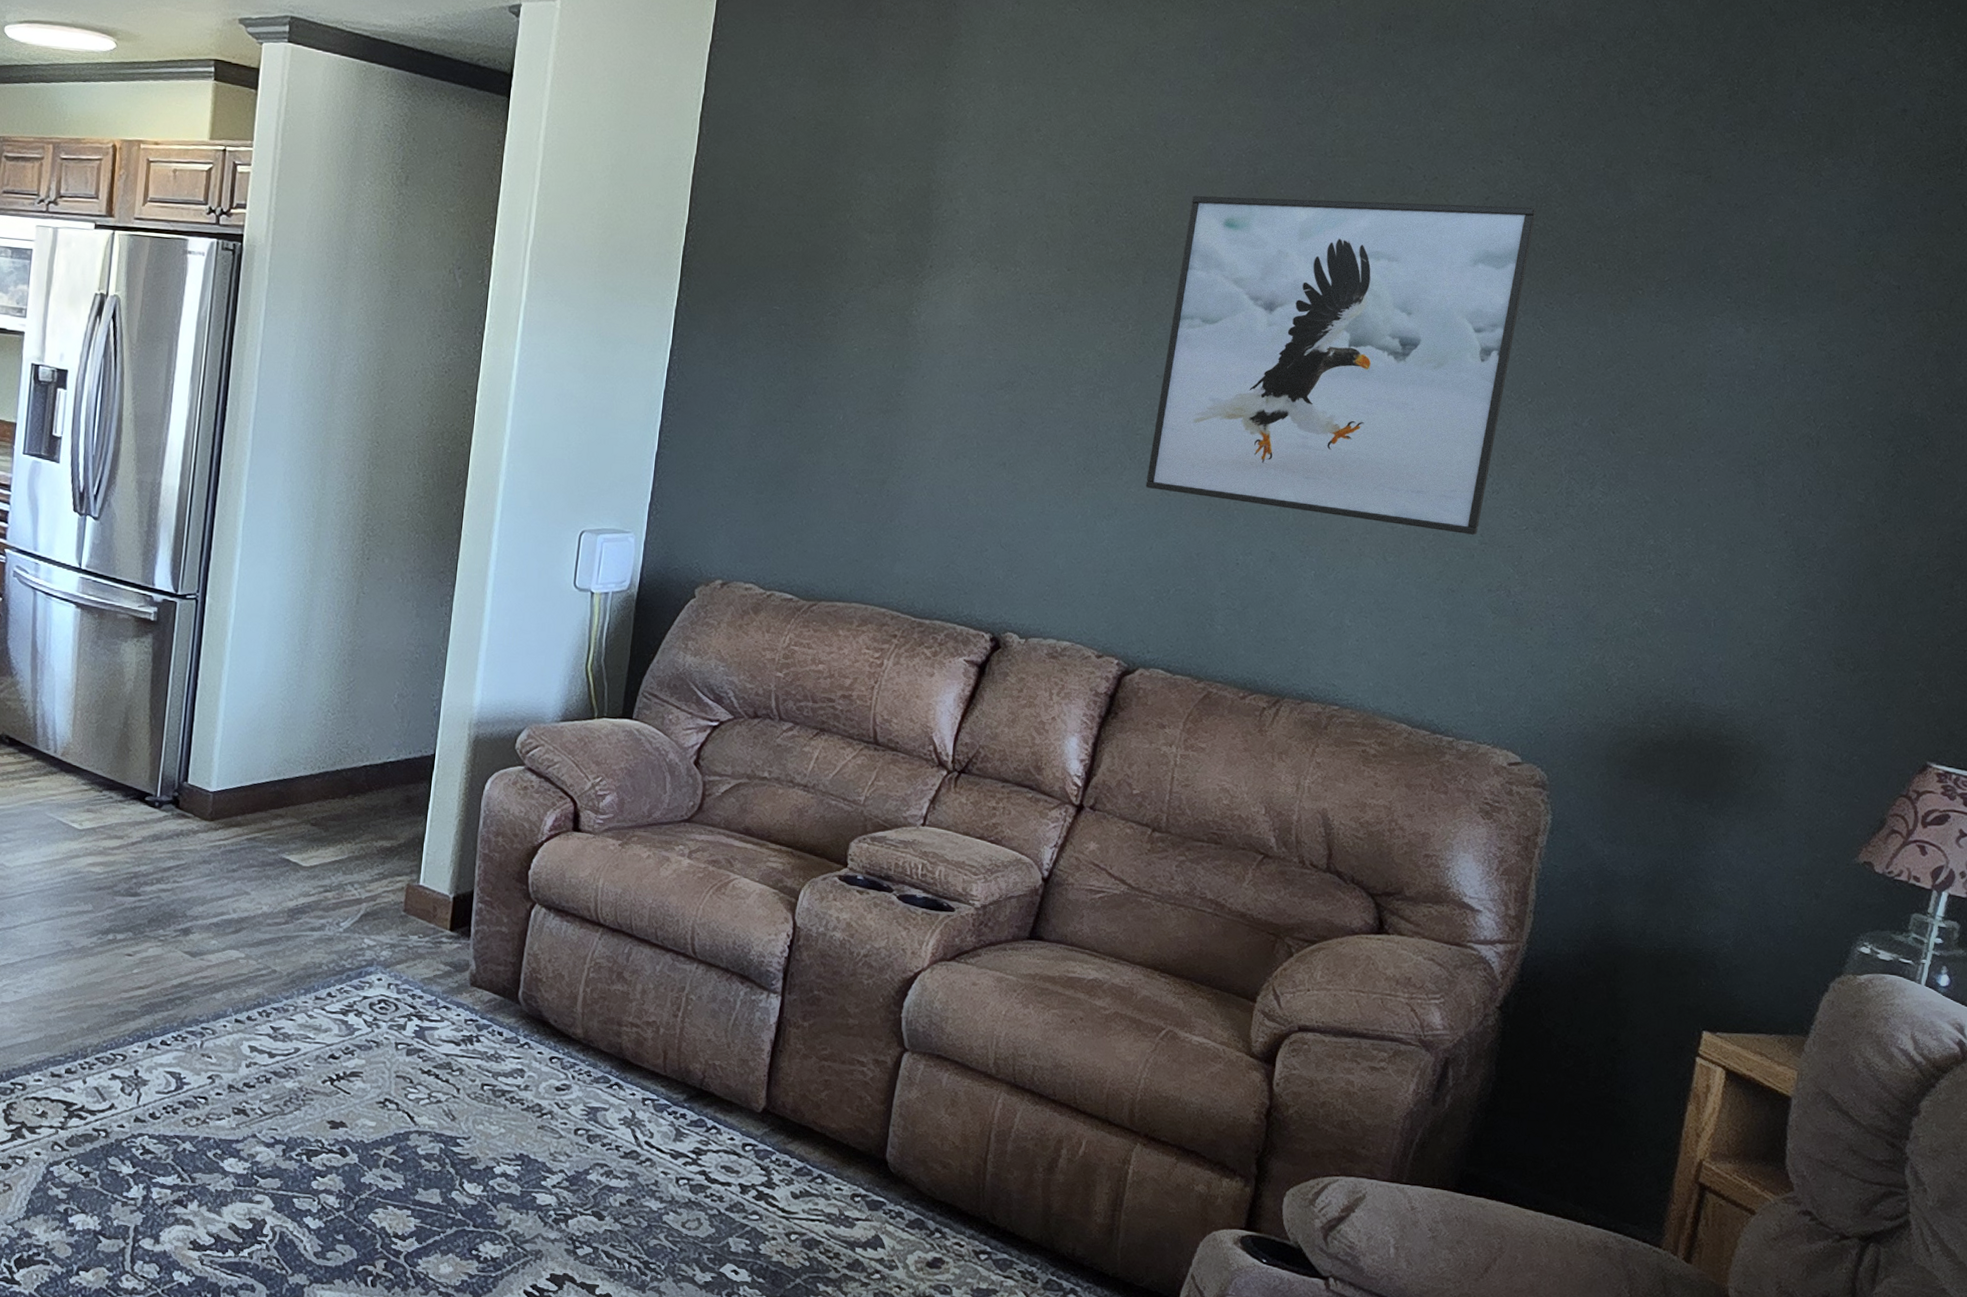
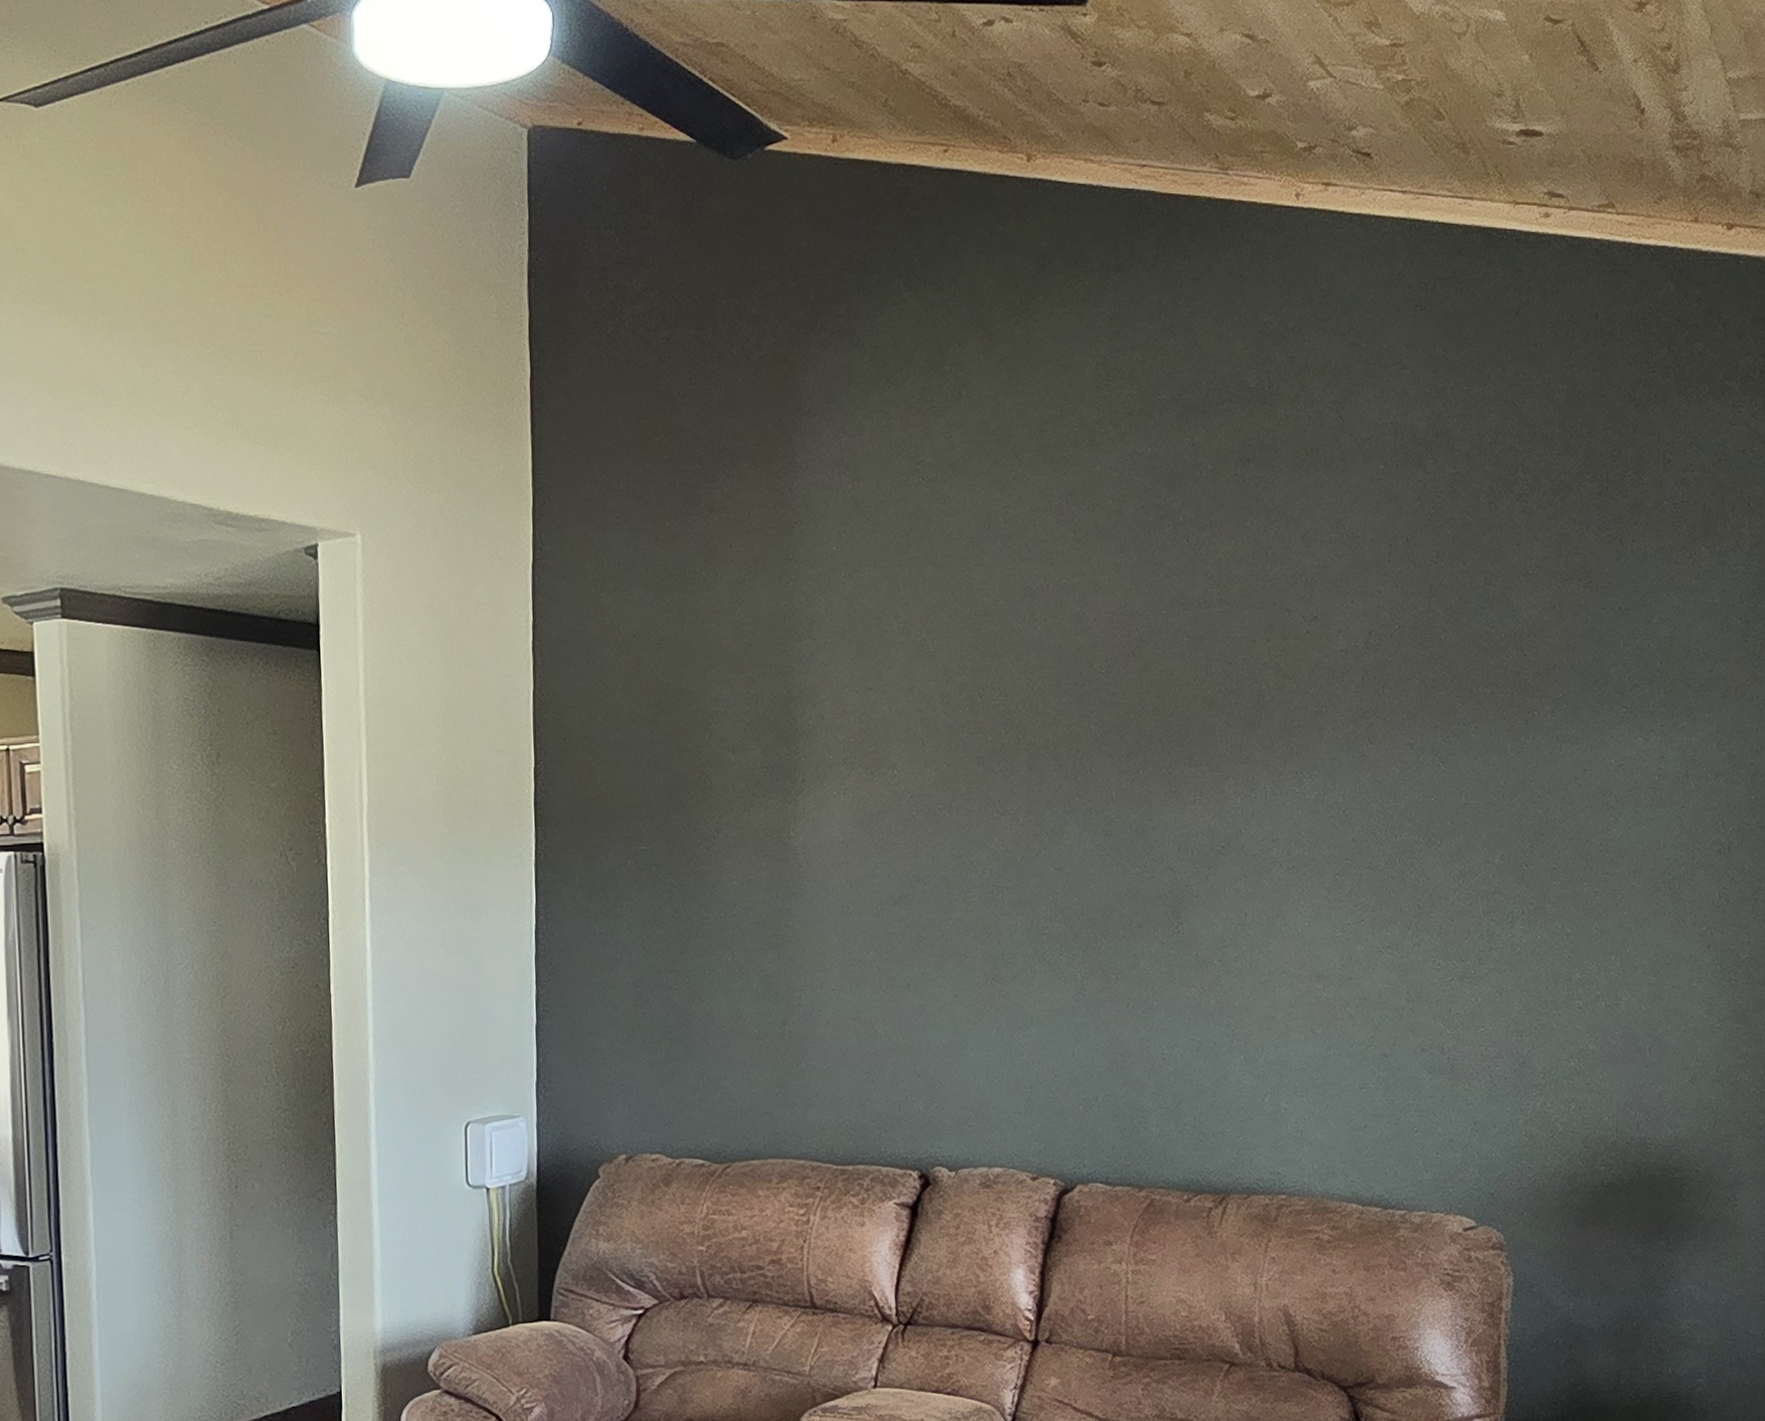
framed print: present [1145,195,1537,535] -> none [1058,636,1422,994]

